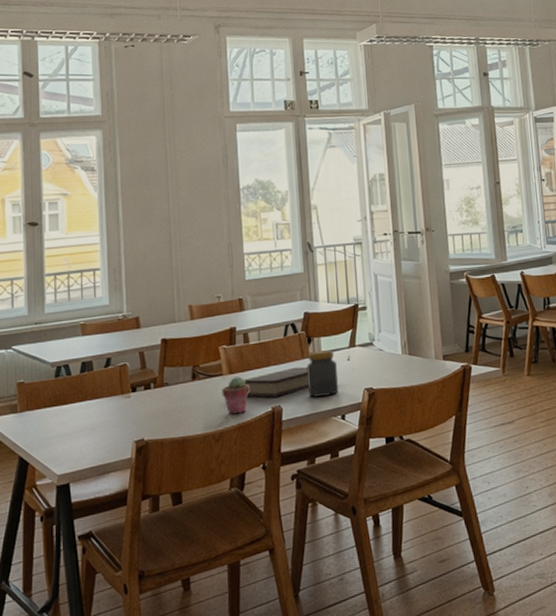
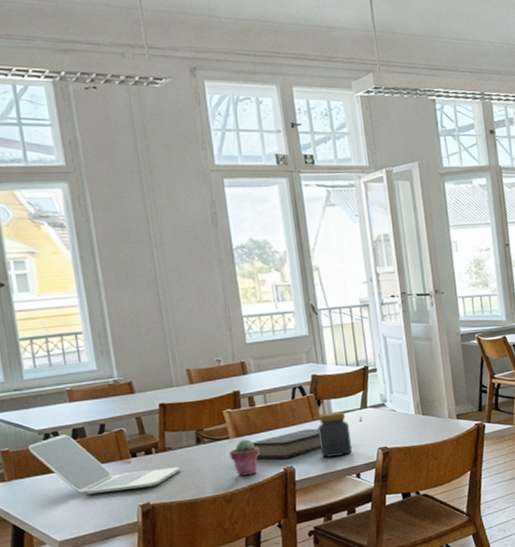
laptop: none [41,367,175,428] -> present [27,434,180,494]

